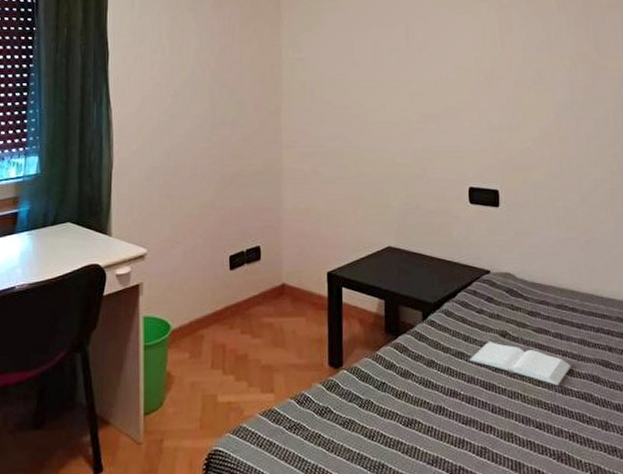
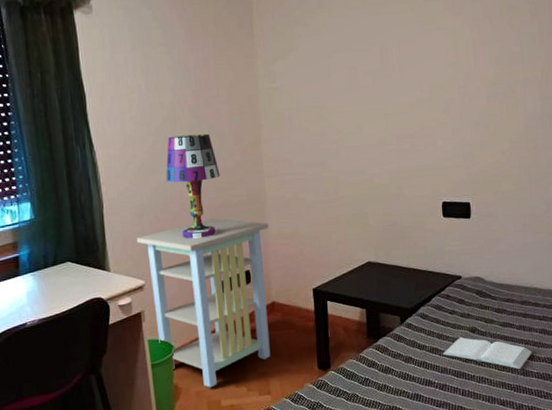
shelving unit: none [143,187,284,379] -> present [136,218,271,388]
table lamp: none [181,99,237,207] -> present [165,133,220,239]

